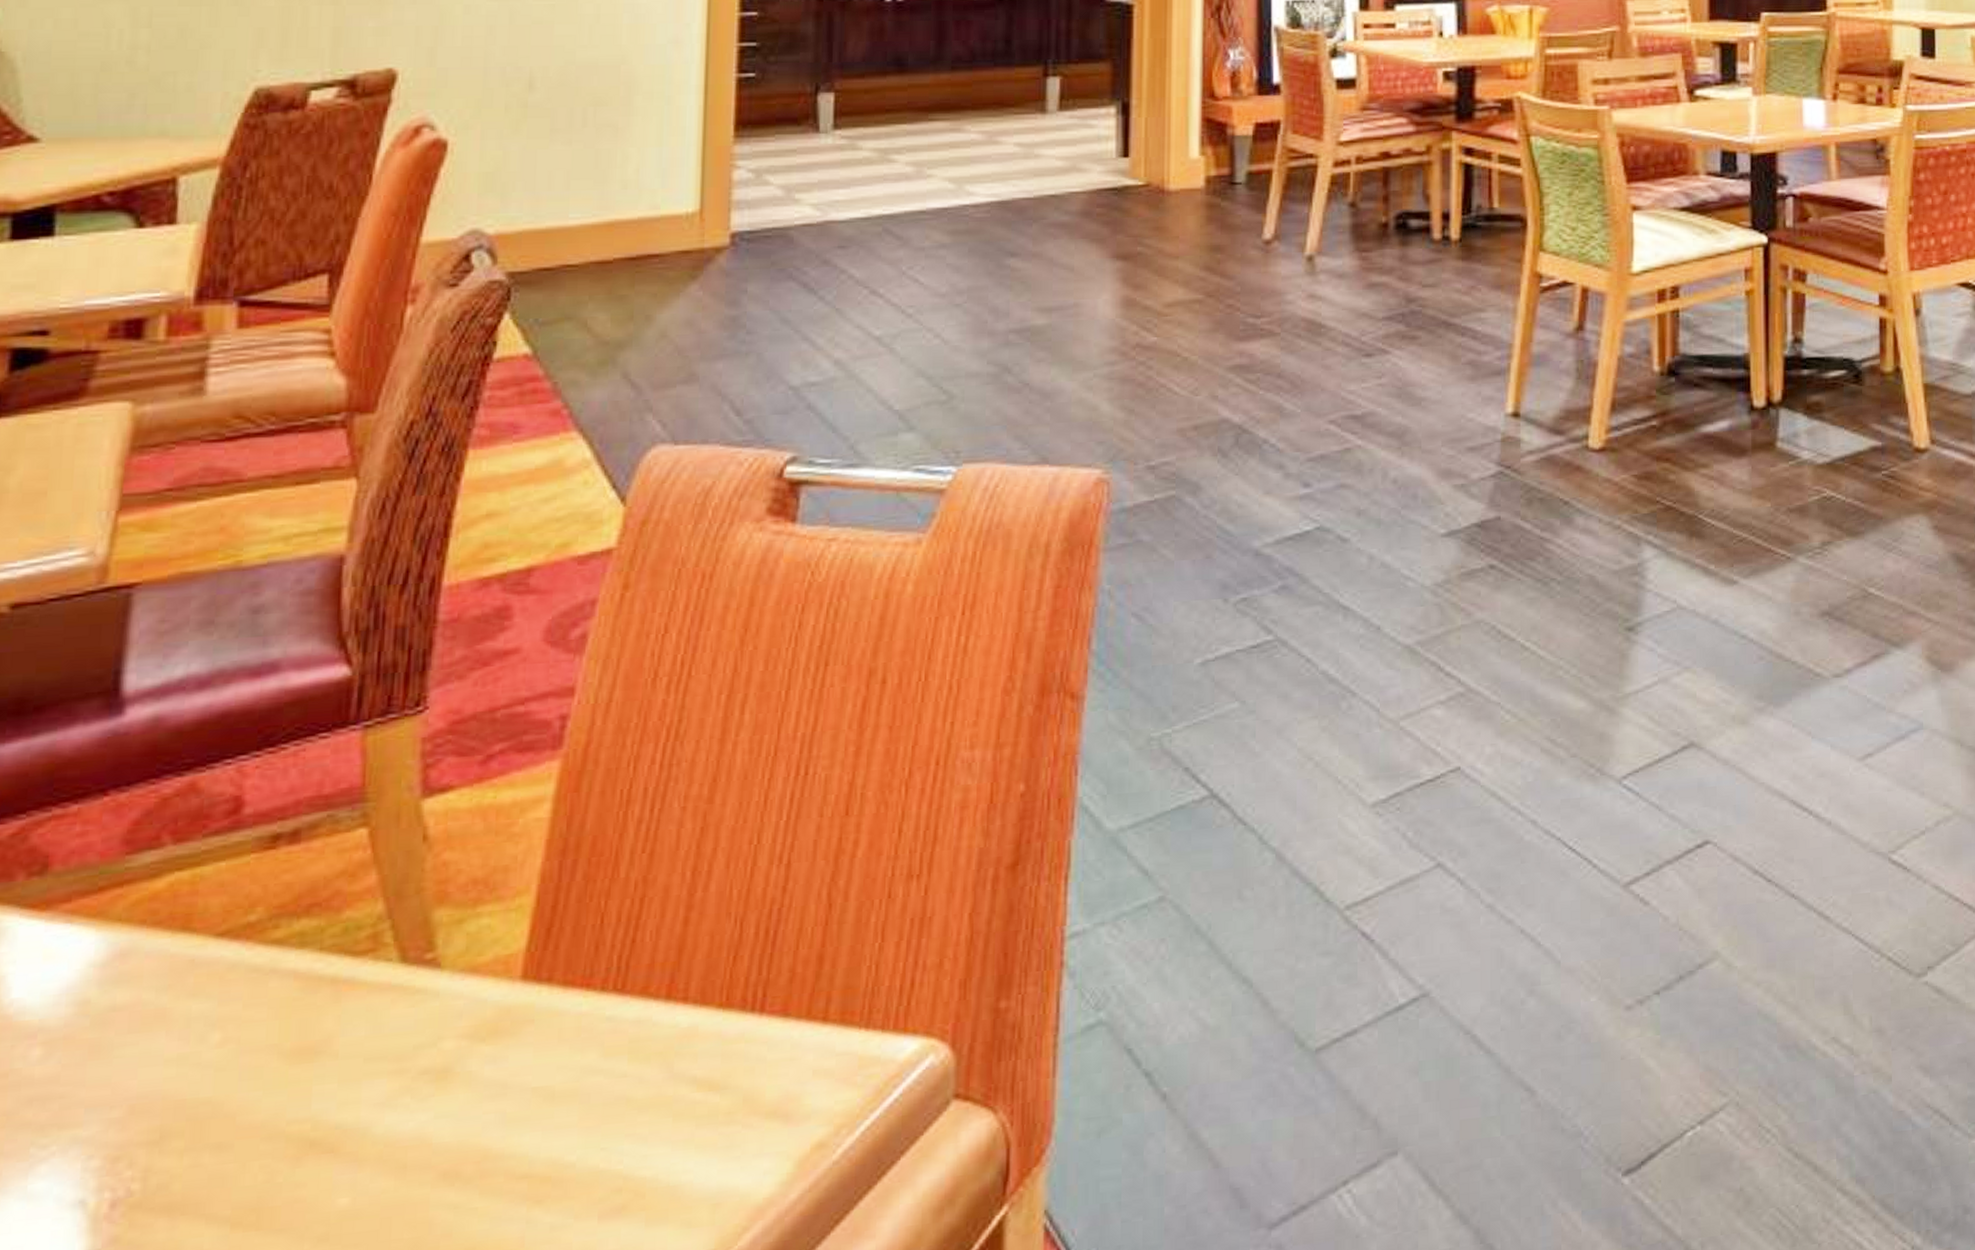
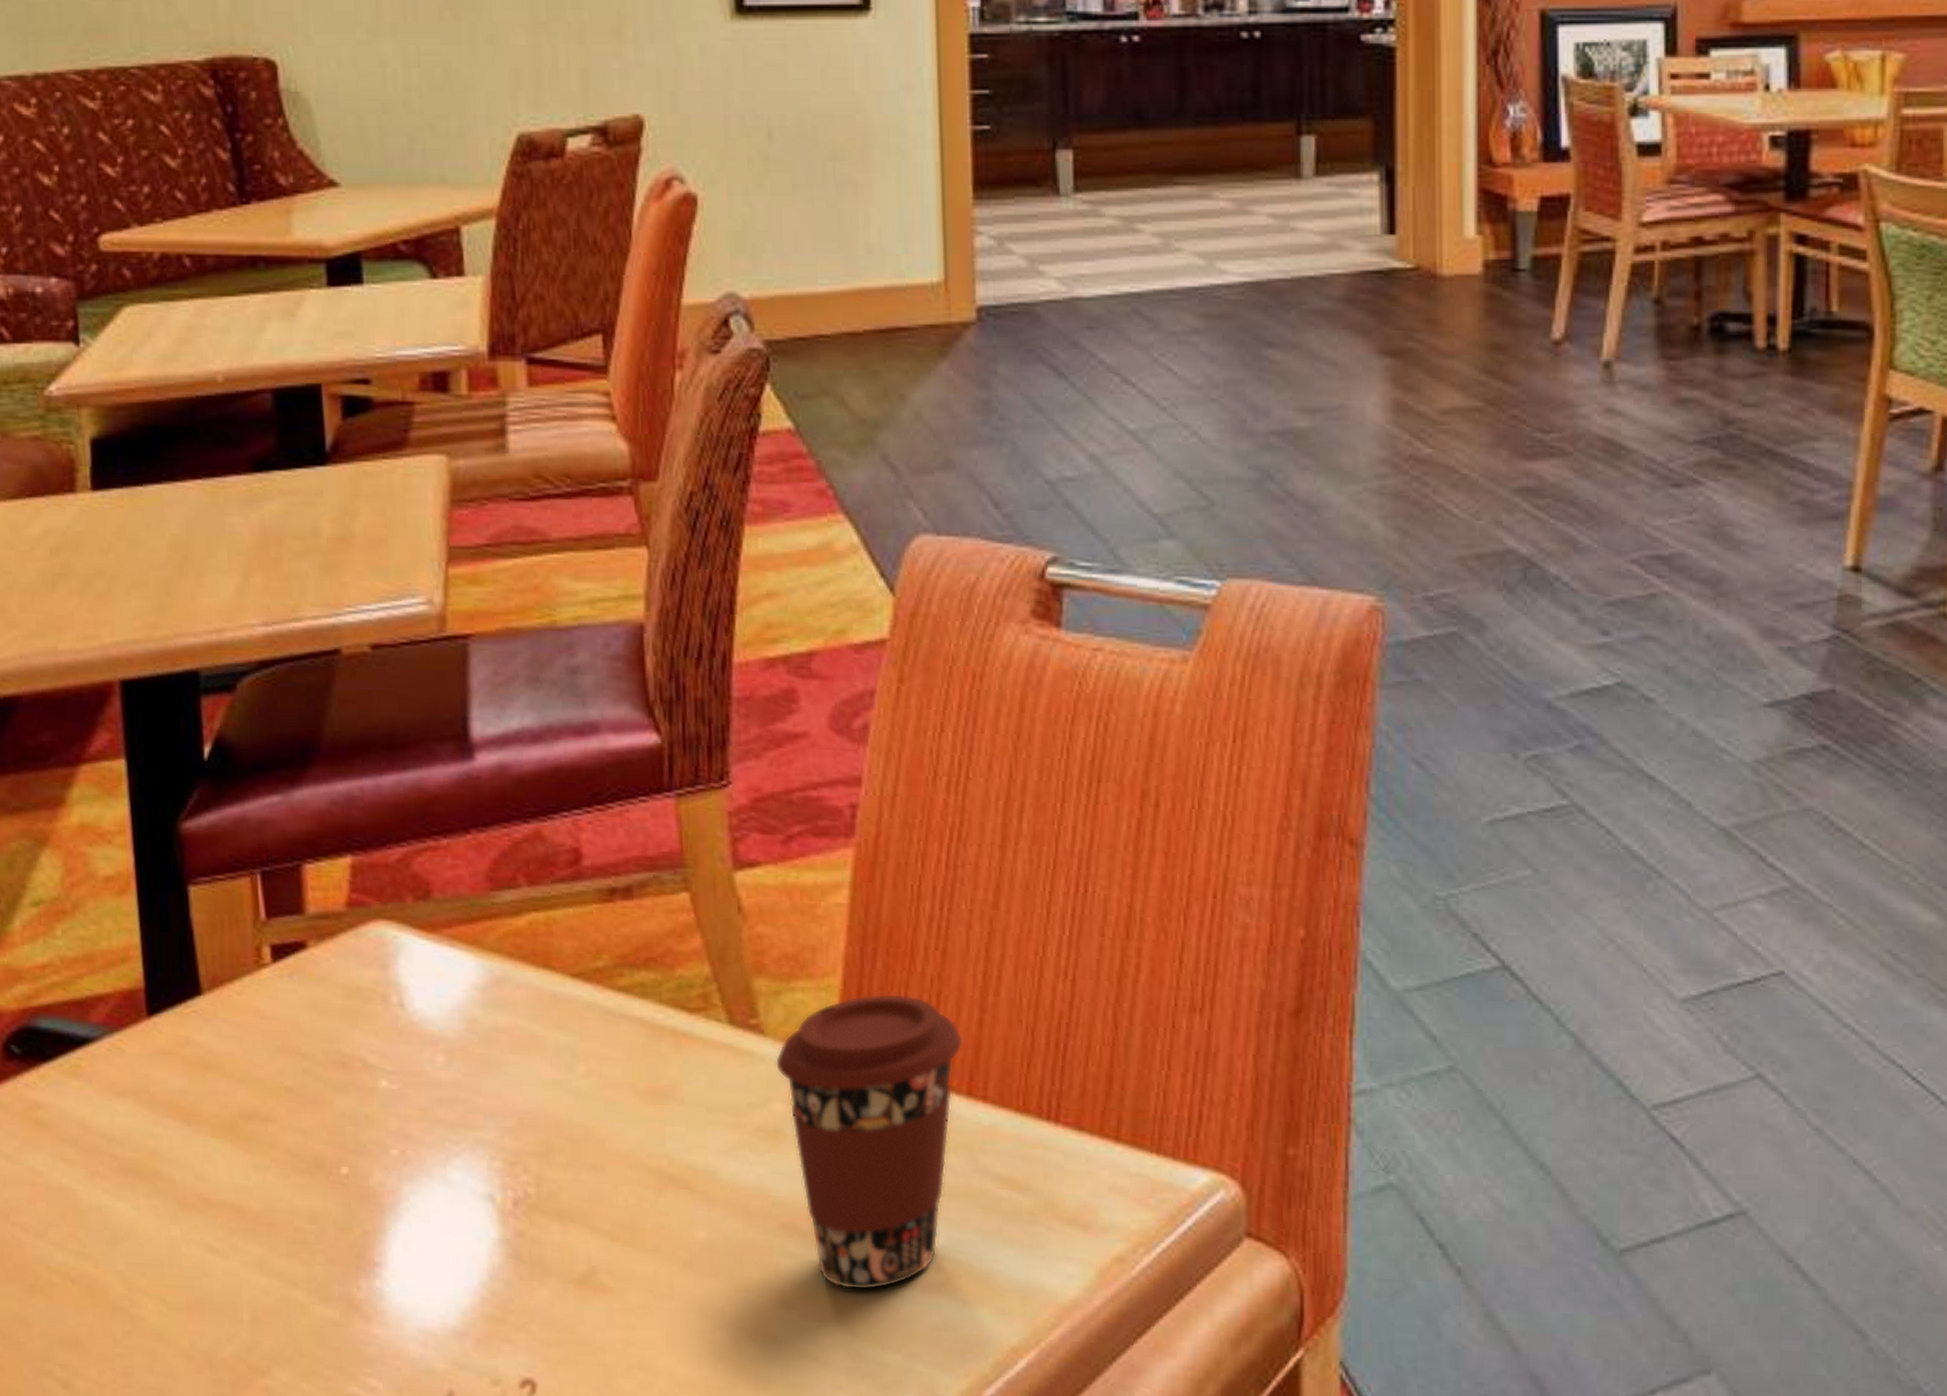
coffee cup: none [450,903,666,1233] -> present [774,993,963,1291]

